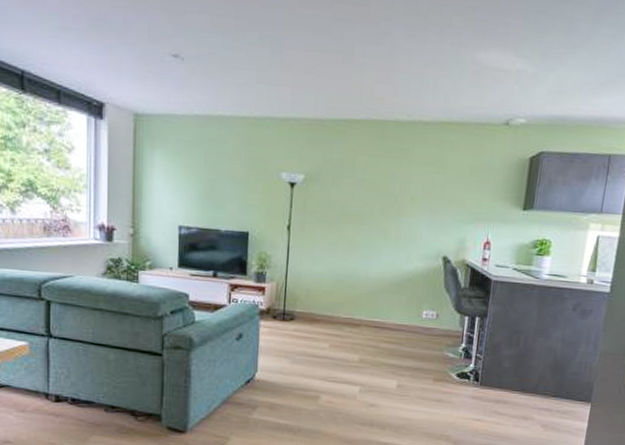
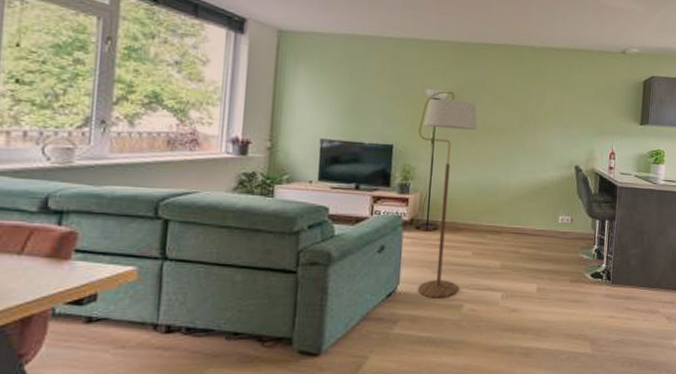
floor lamp: none [274,174,336,388] -> present [417,90,478,298]

